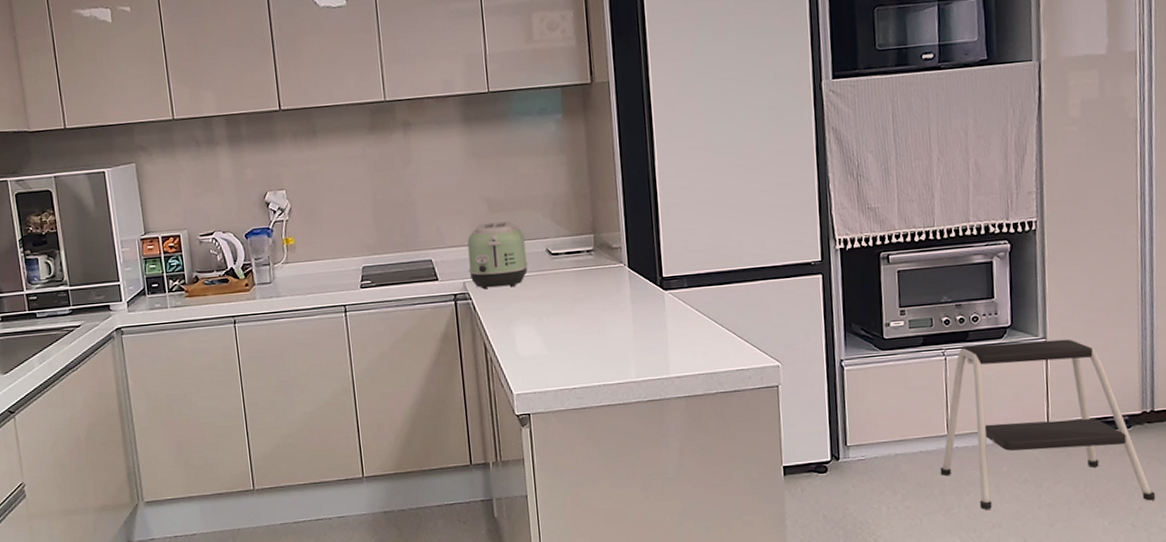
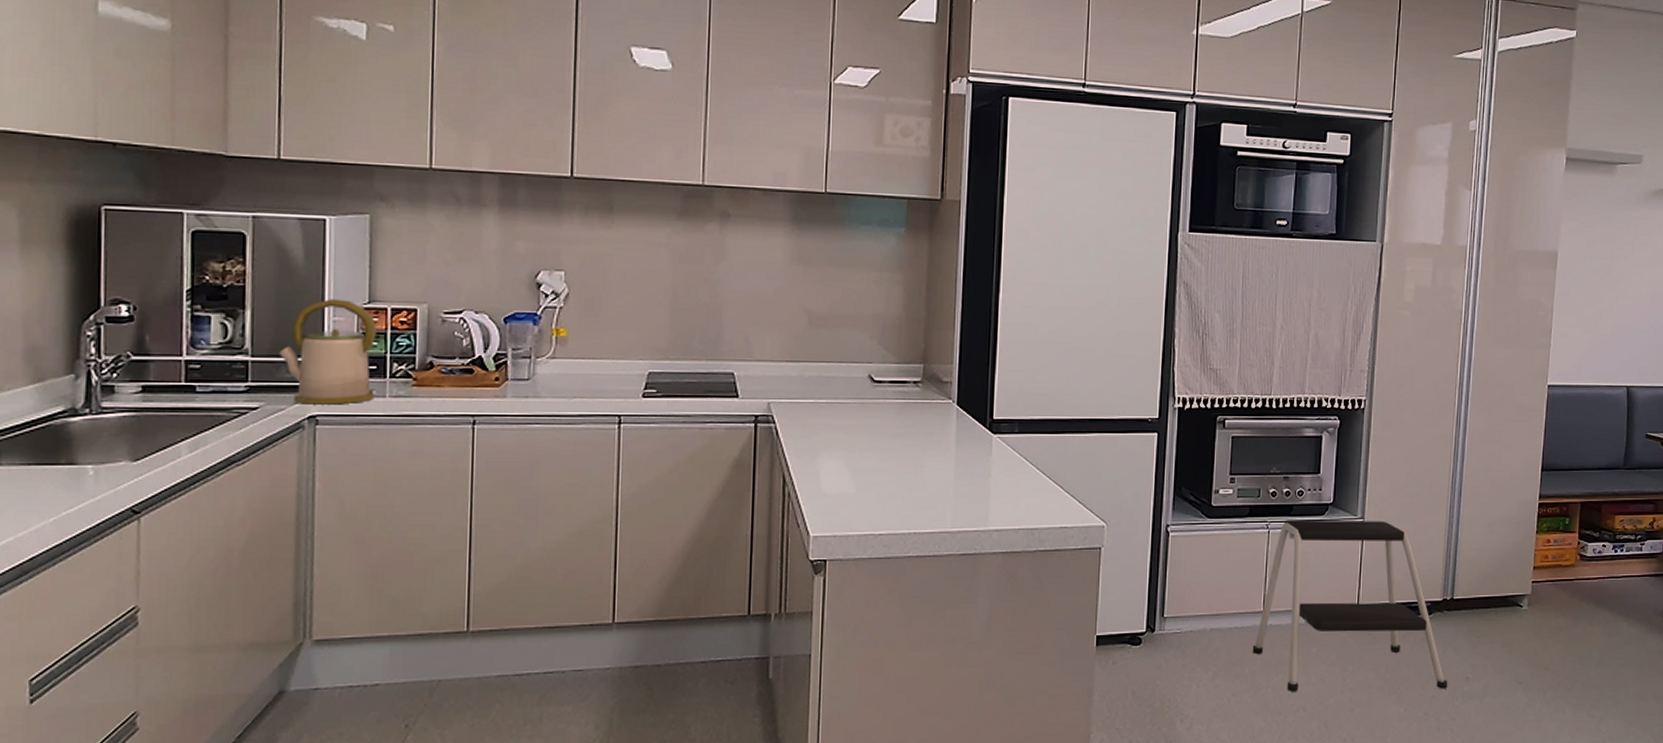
kettle: none [88,233,160,320] -> present [278,299,376,405]
toaster: present [467,221,528,289] -> none [776,338,846,414]

